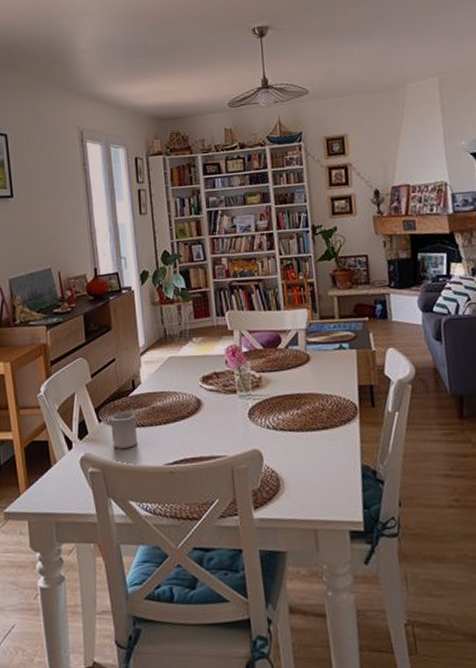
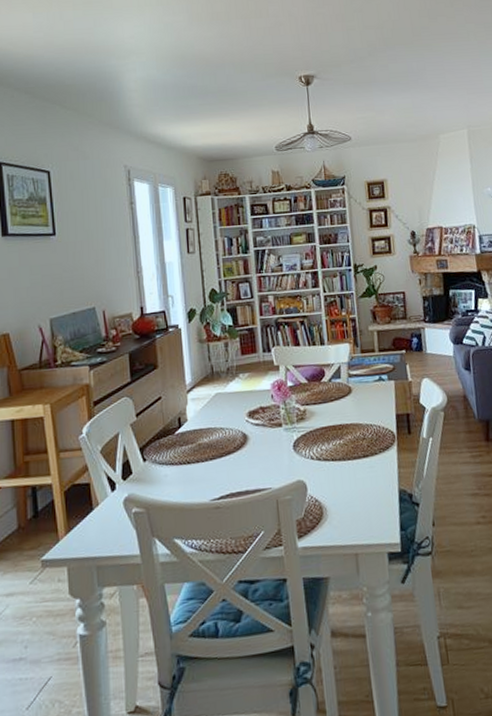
cup: present [110,411,137,449] -> none [155,449,183,487]

